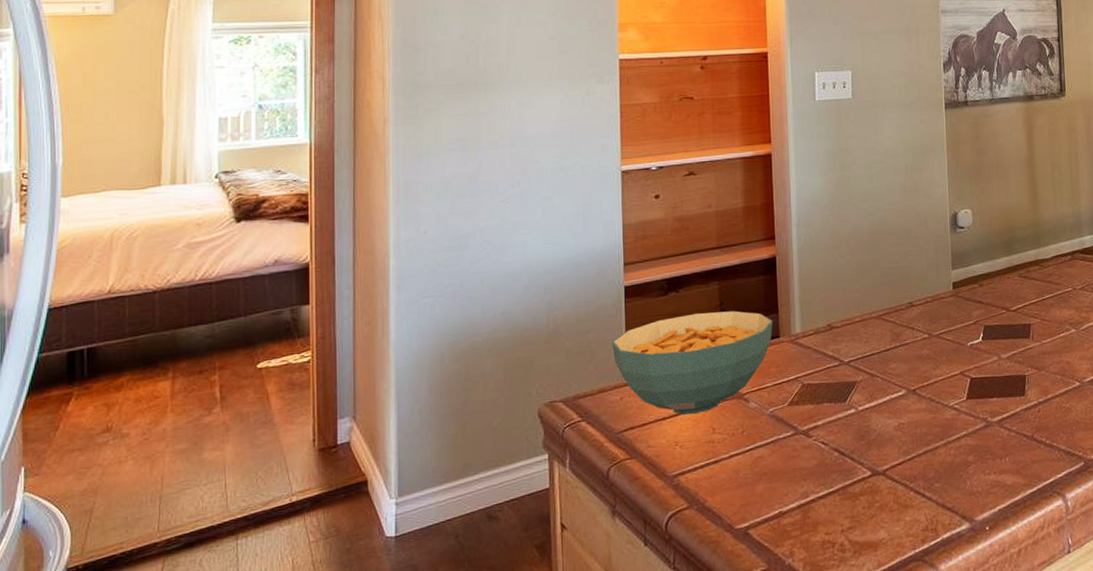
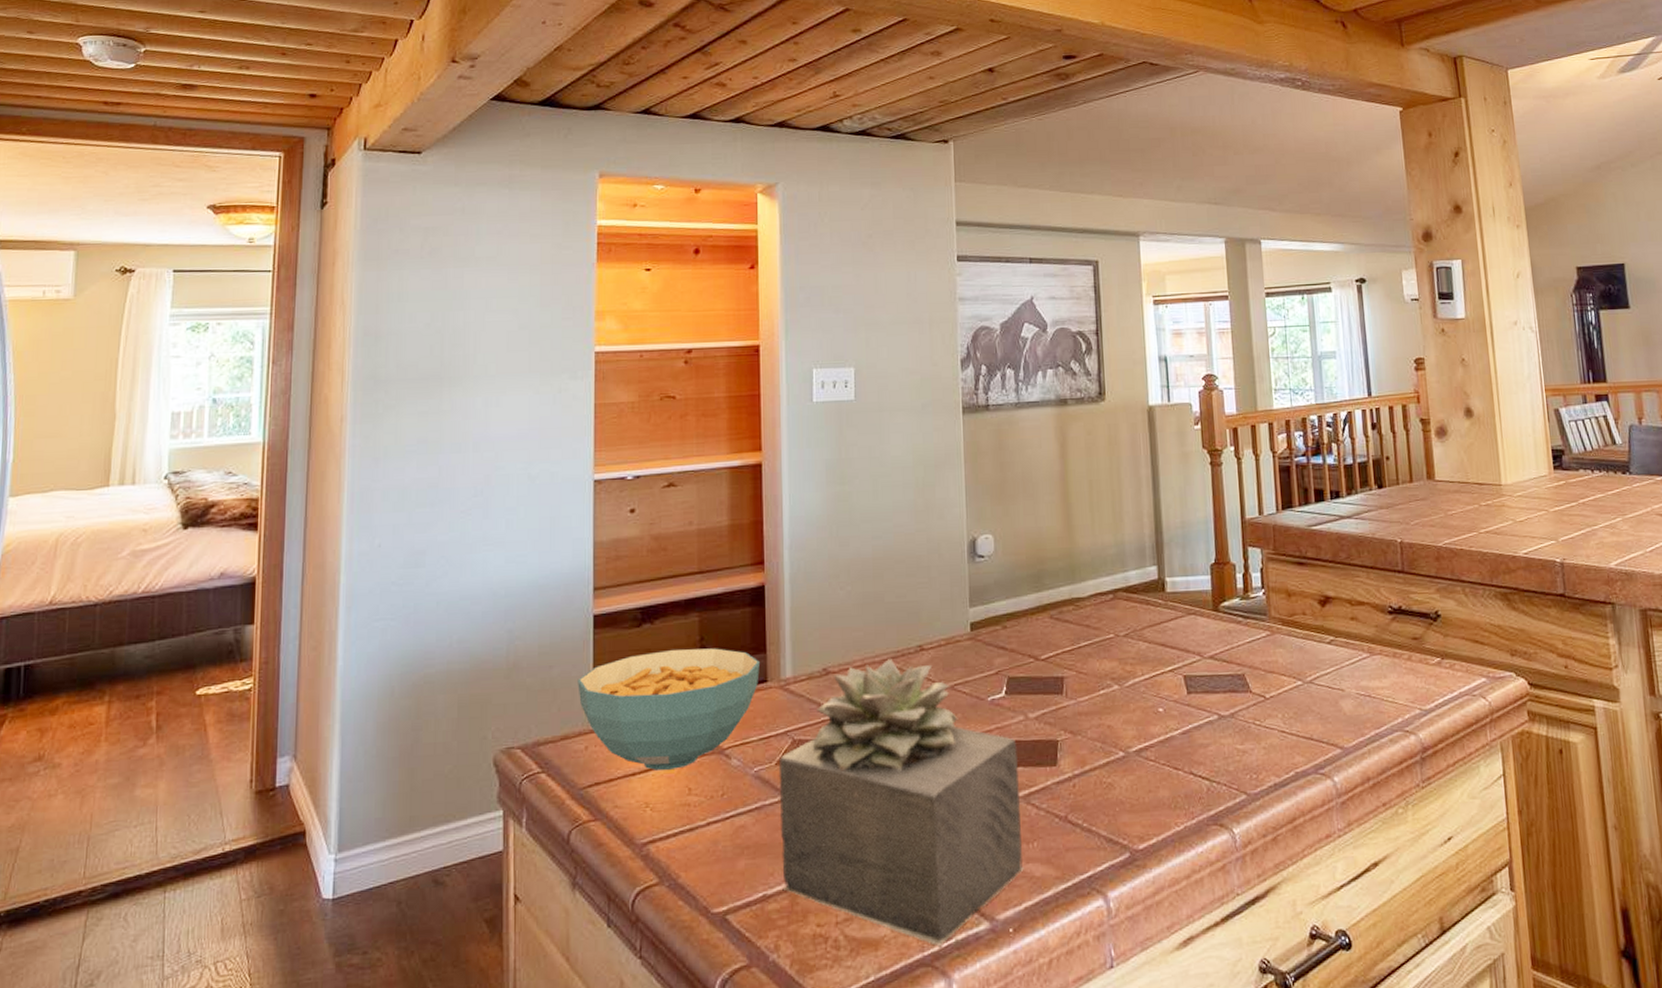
succulent plant: none [790,313,998,545] -> present [778,658,1024,947]

